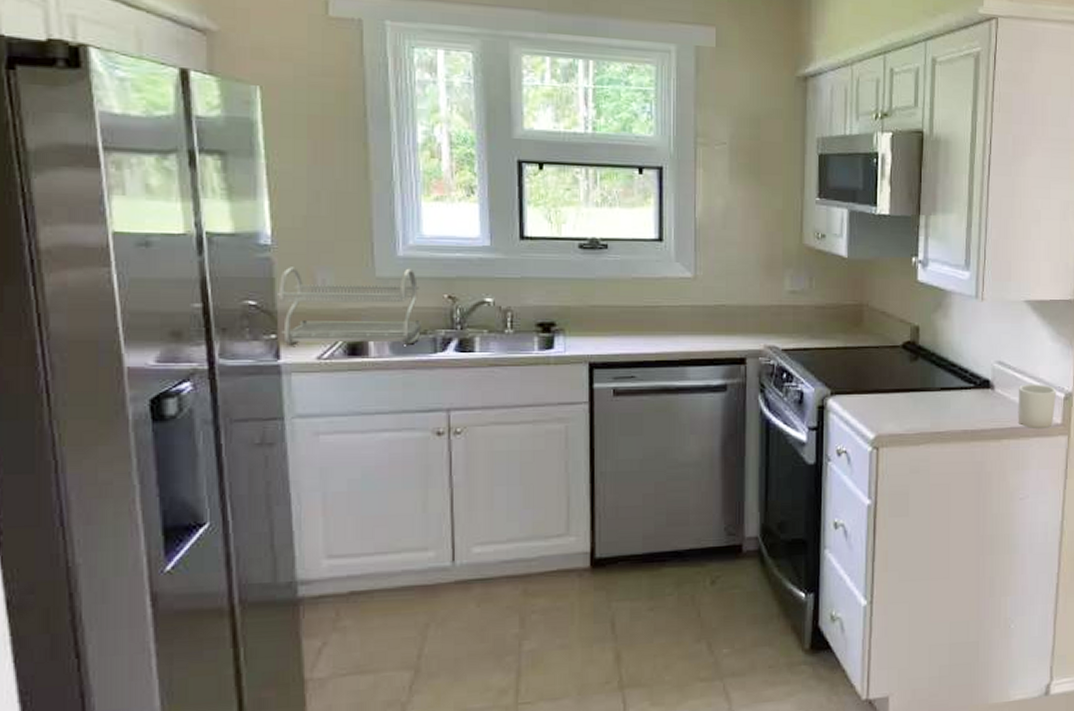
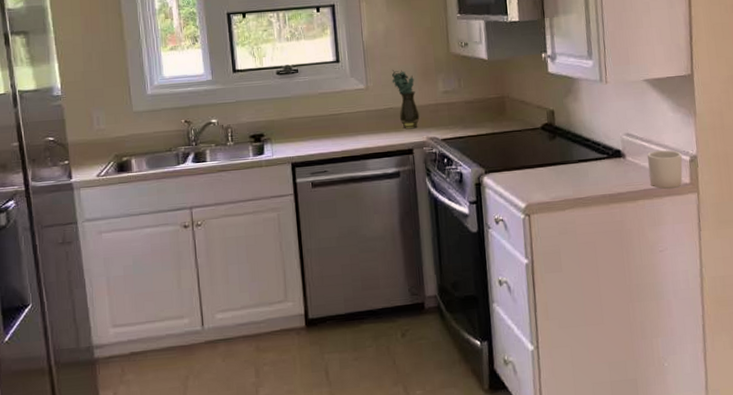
dish rack: present [276,267,423,347] -> none [66,102,168,170]
vase: none [727,257,758,332] -> present [392,69,420,129]

